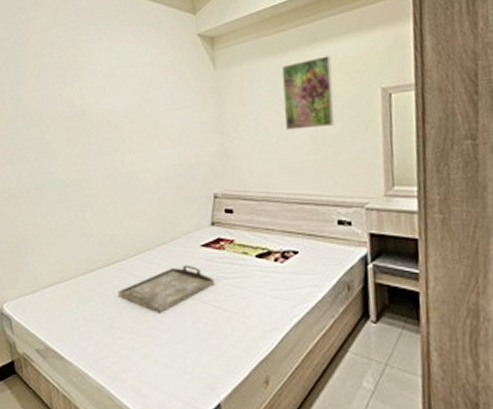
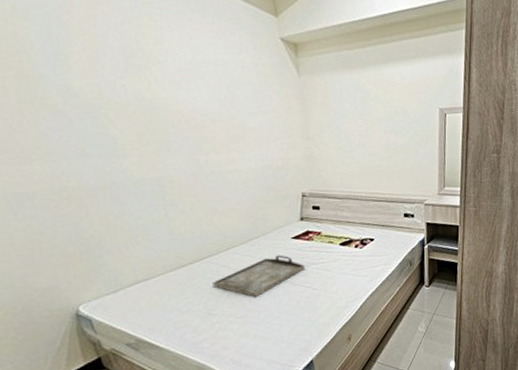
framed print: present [281,56,334,130] -> none [360,76,403,139]

